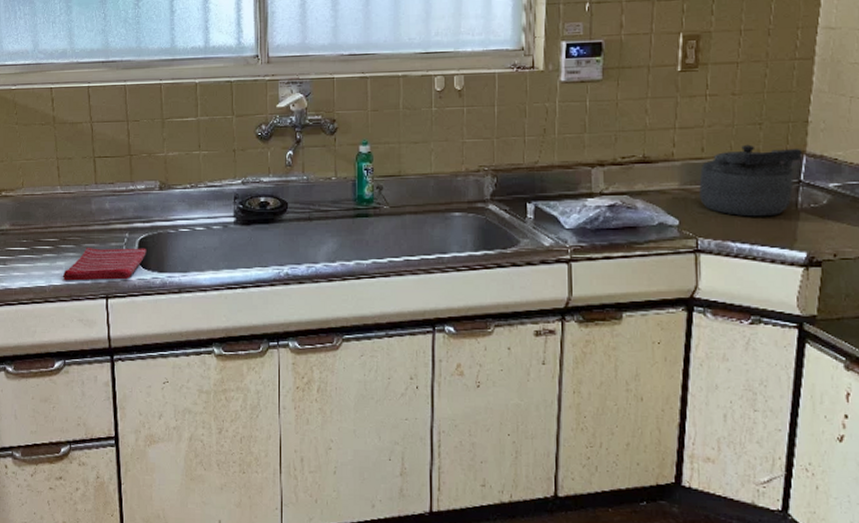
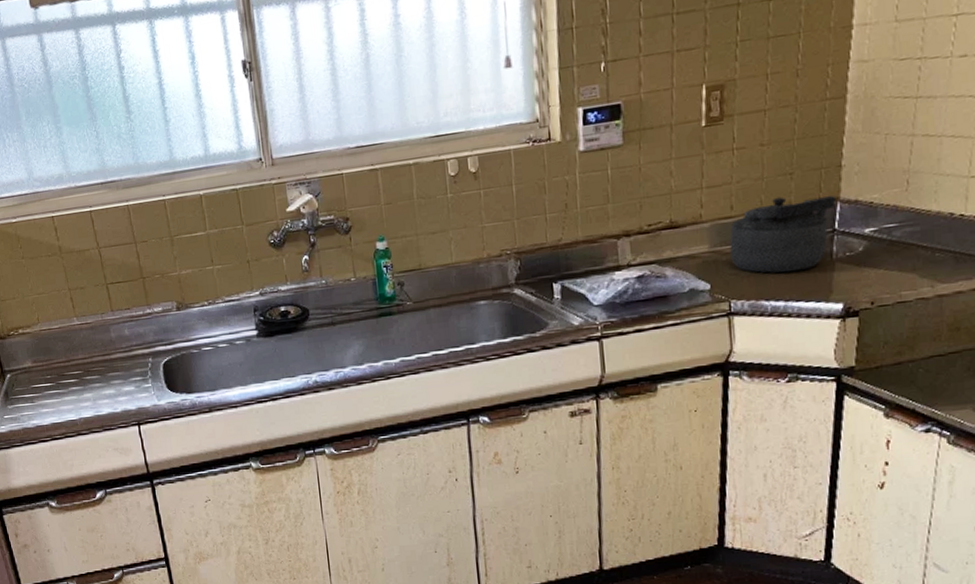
dish towel: present [62,248,146,281] -> none [91,371,172,412]

